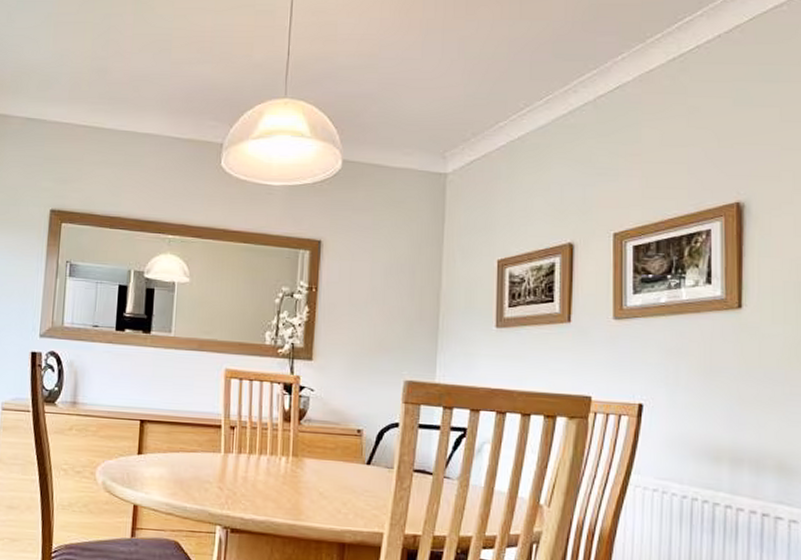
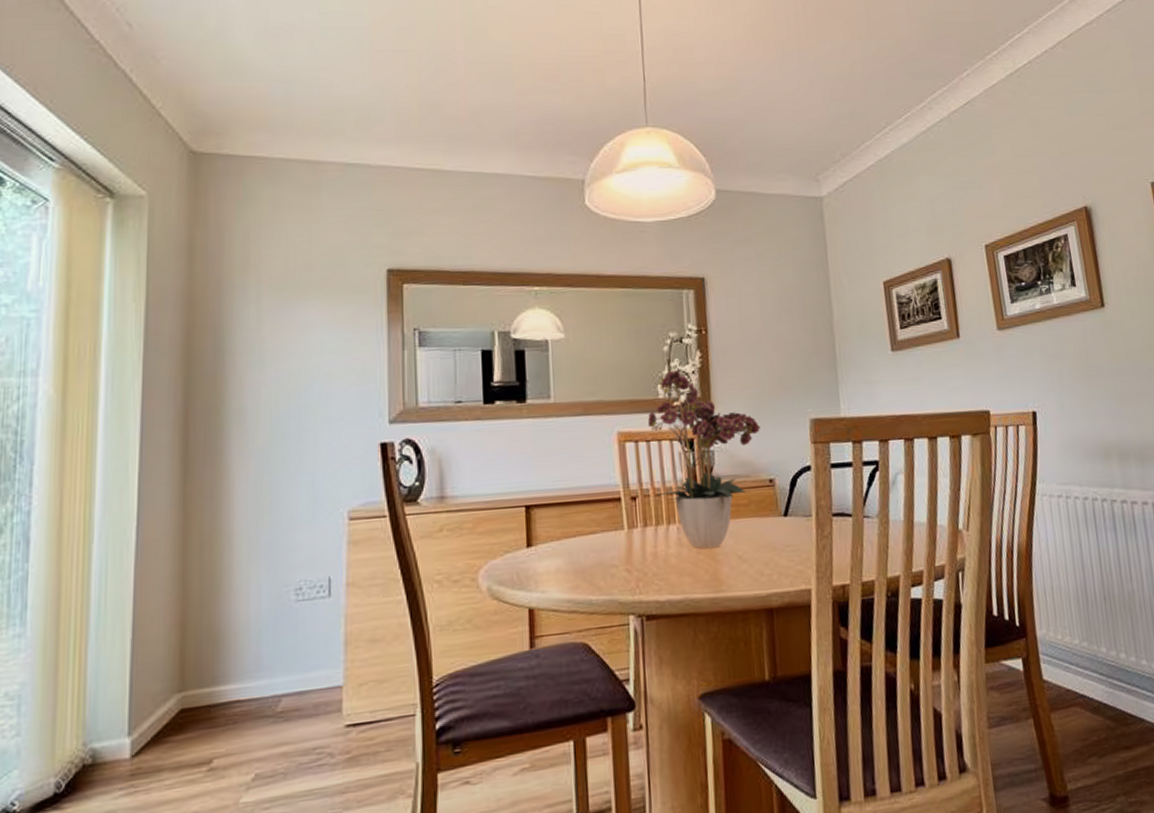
flower arrangement: none [252,320,355,482] -> present [647,369,760,550]

